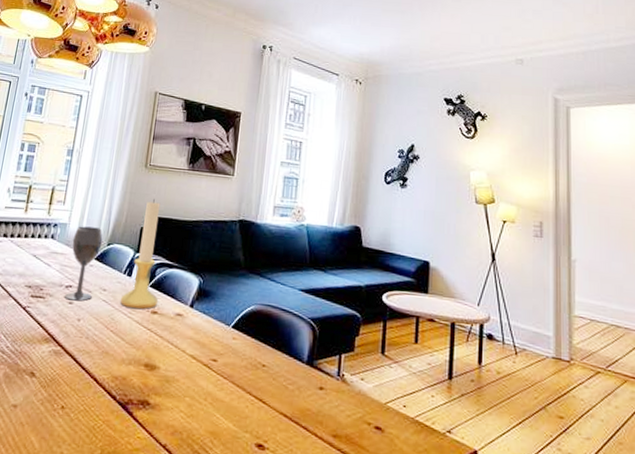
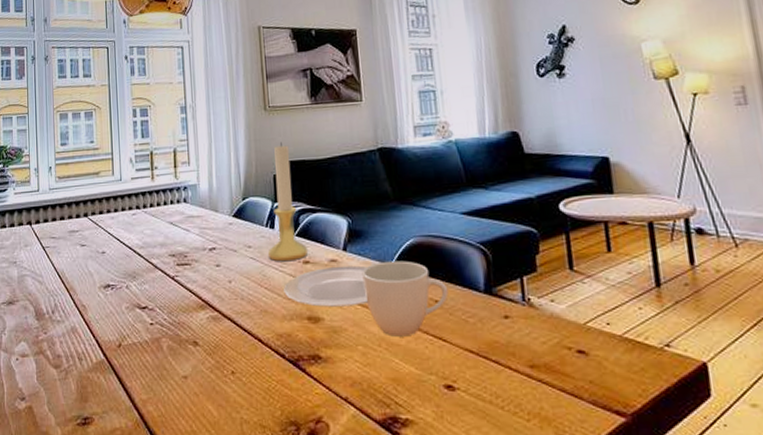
wine glass: present [64,226,103,301] -> none [205,183,238,263]
plate: none [128,320,209,360] -> present [284,265,368,307]
cup: none [201,322,276,395] -> present [362,261,449,337]

